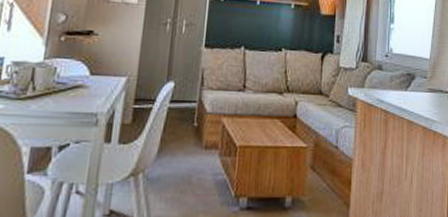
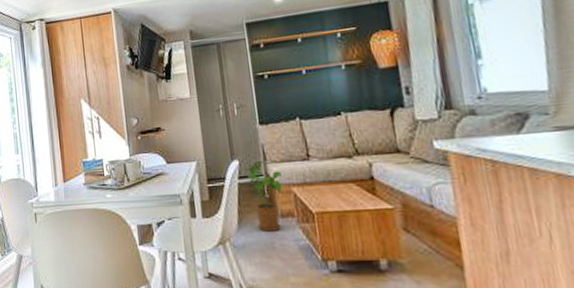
house plant: none [178,85,215,163] -> present [244,160,282,232]

